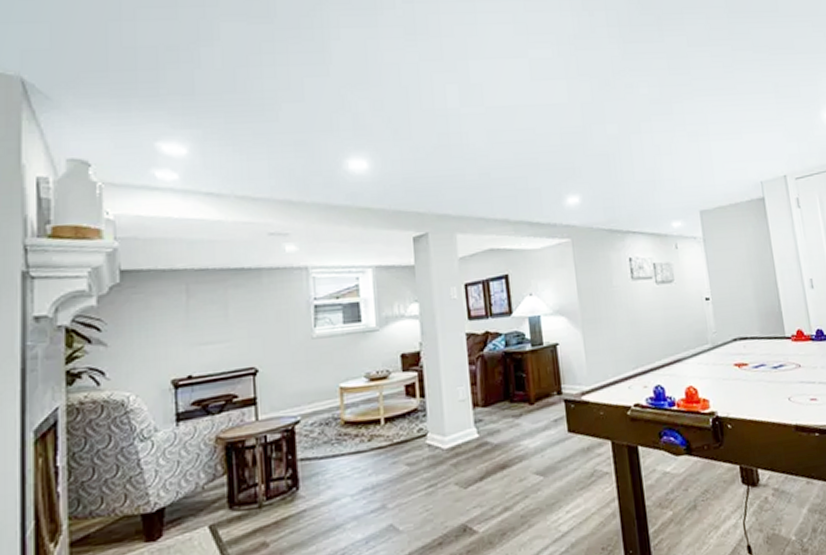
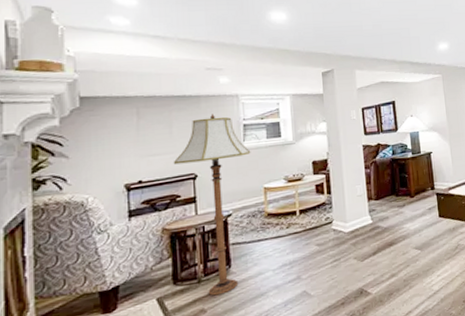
floor lamp: none [228,291,324,526] -> present [173,113,251,296]

